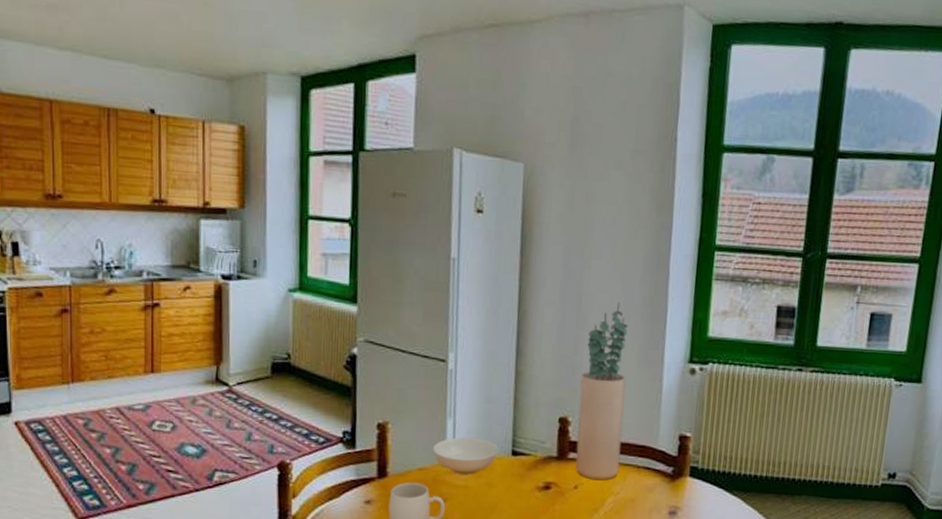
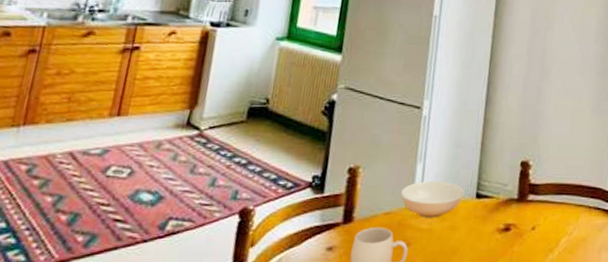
vase: present [575,302,628,481] -> none [534,59,584,221]

